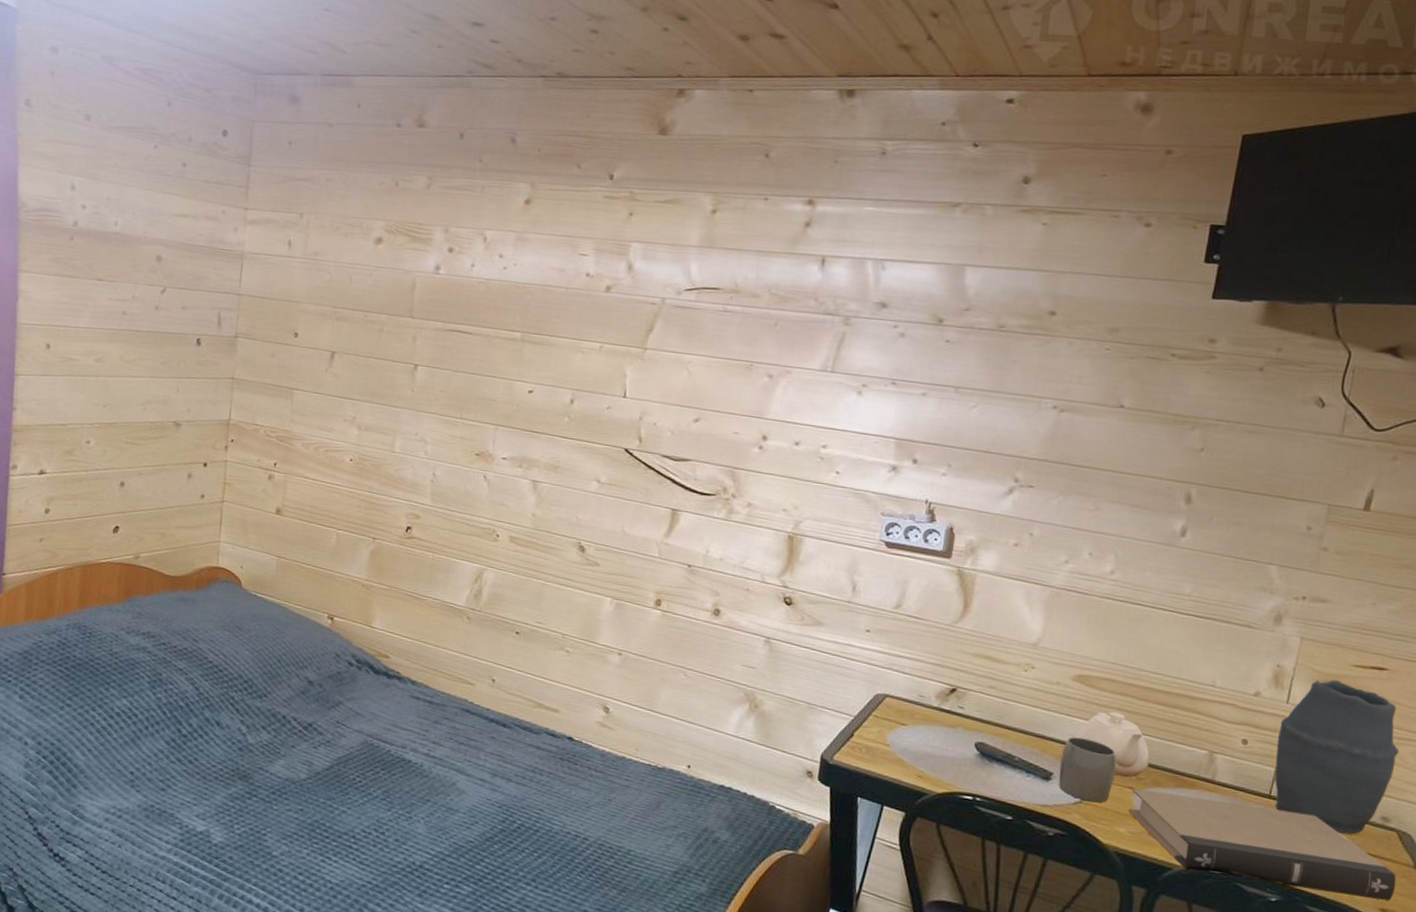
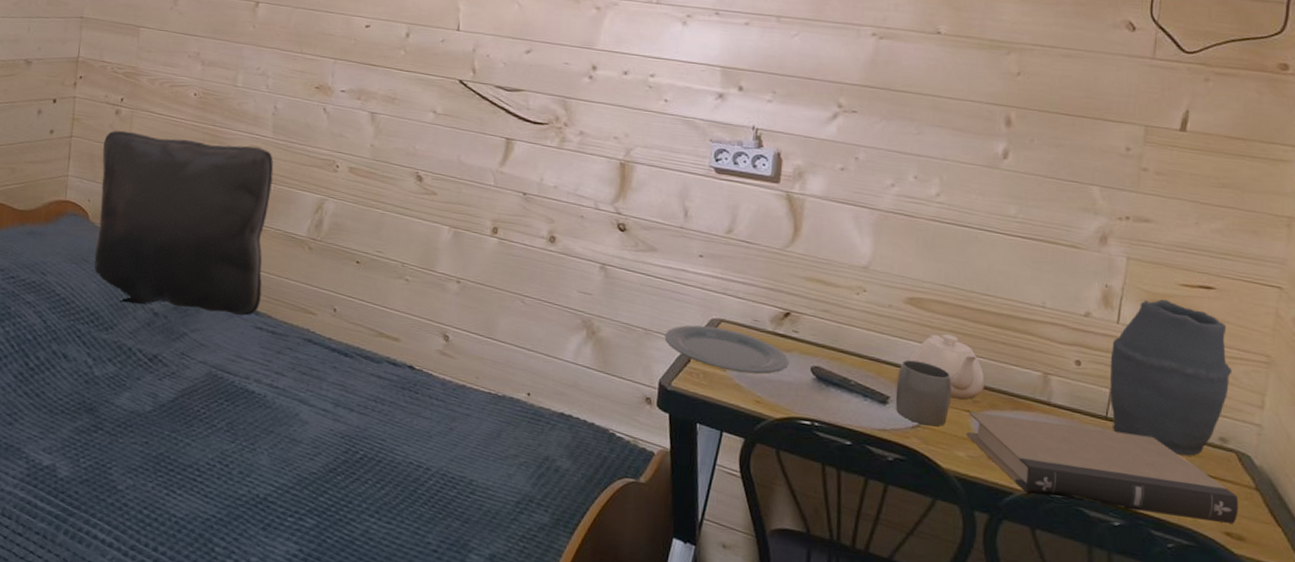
pillow: none [246,495,432,685] -> present [93,130,274,316]
plate: none [827,699,954,750] -> present [664,325,790,374]

